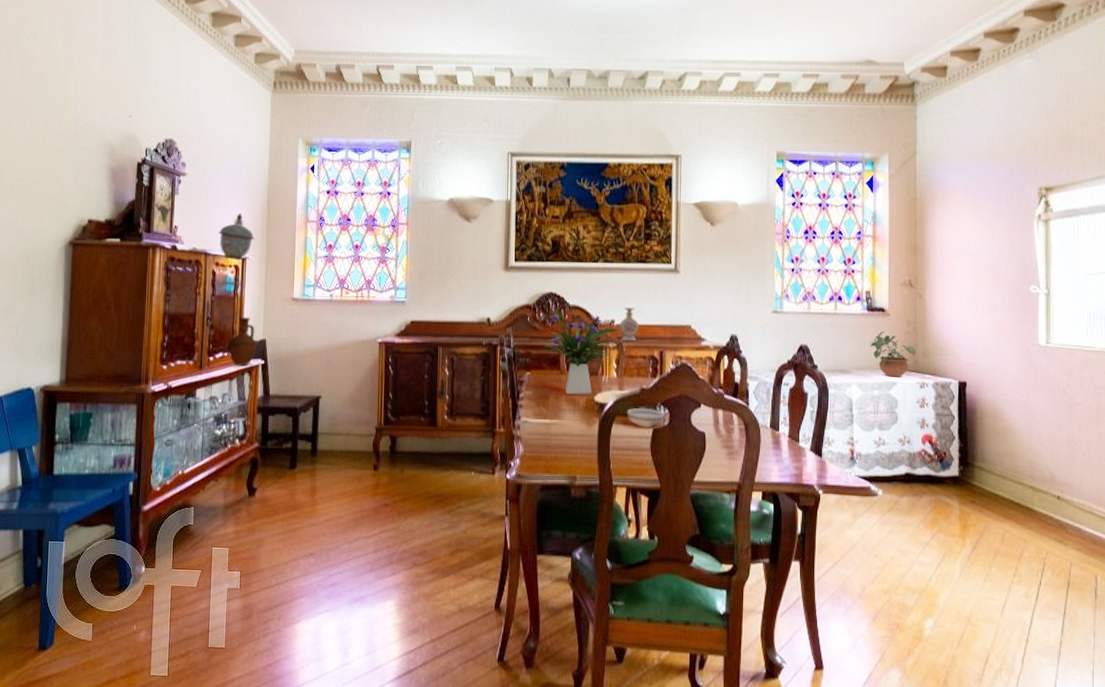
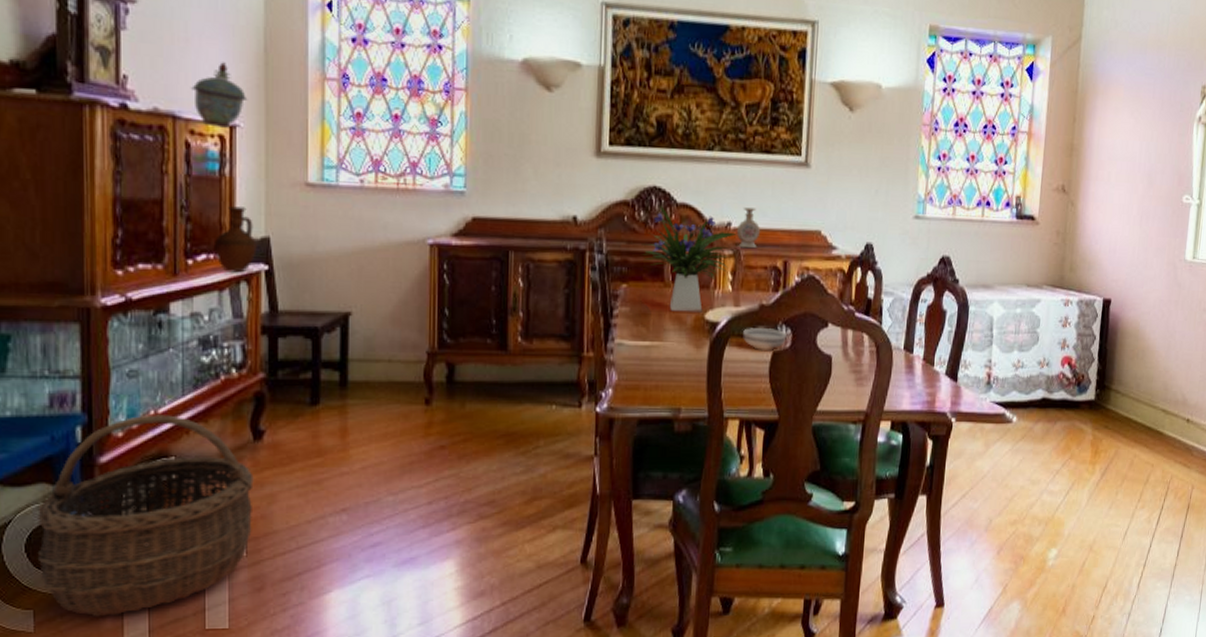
wicker basket: none [98,474,248,632] -> present [37,415,254,617]
potted plant: present [870,331,916,377] -> none [1016,241,1064,294]

